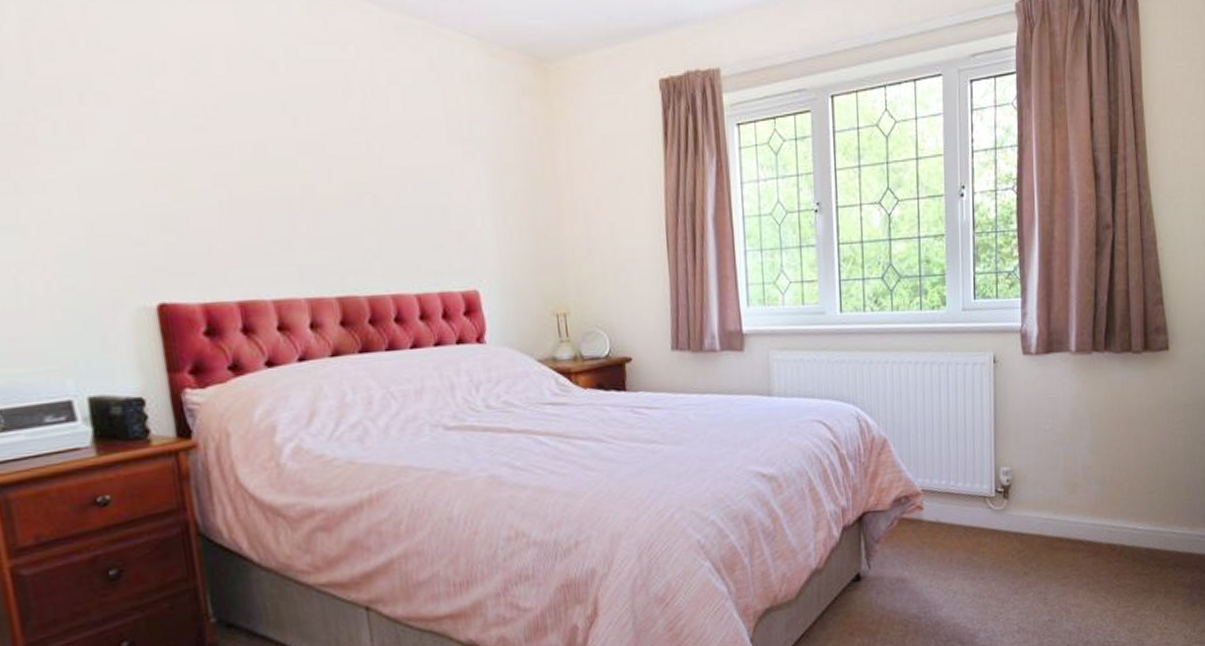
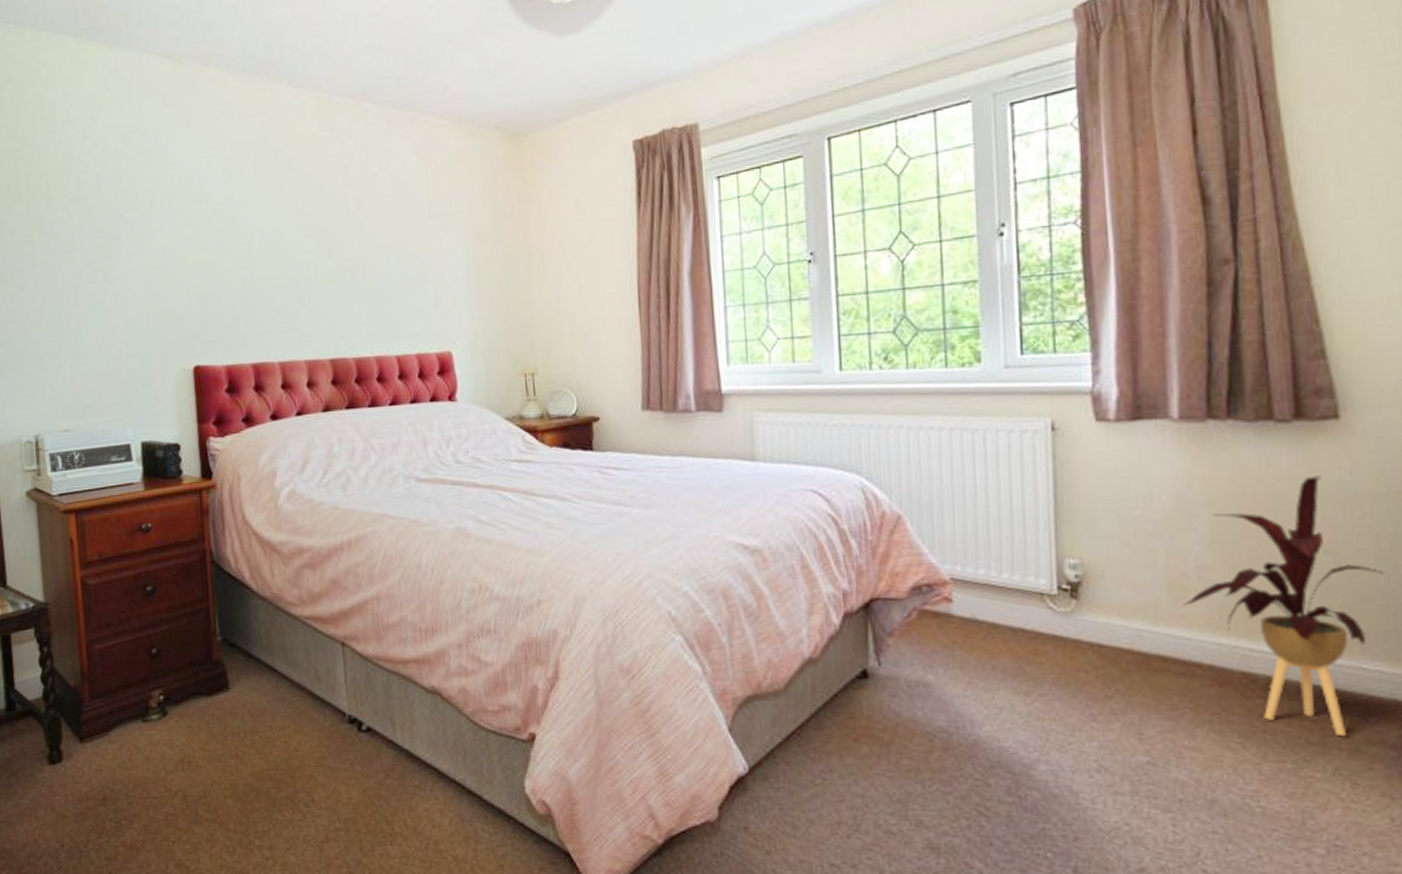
house plant: none [1074,393,1189,583] -> present [1183,475,1384,737]

